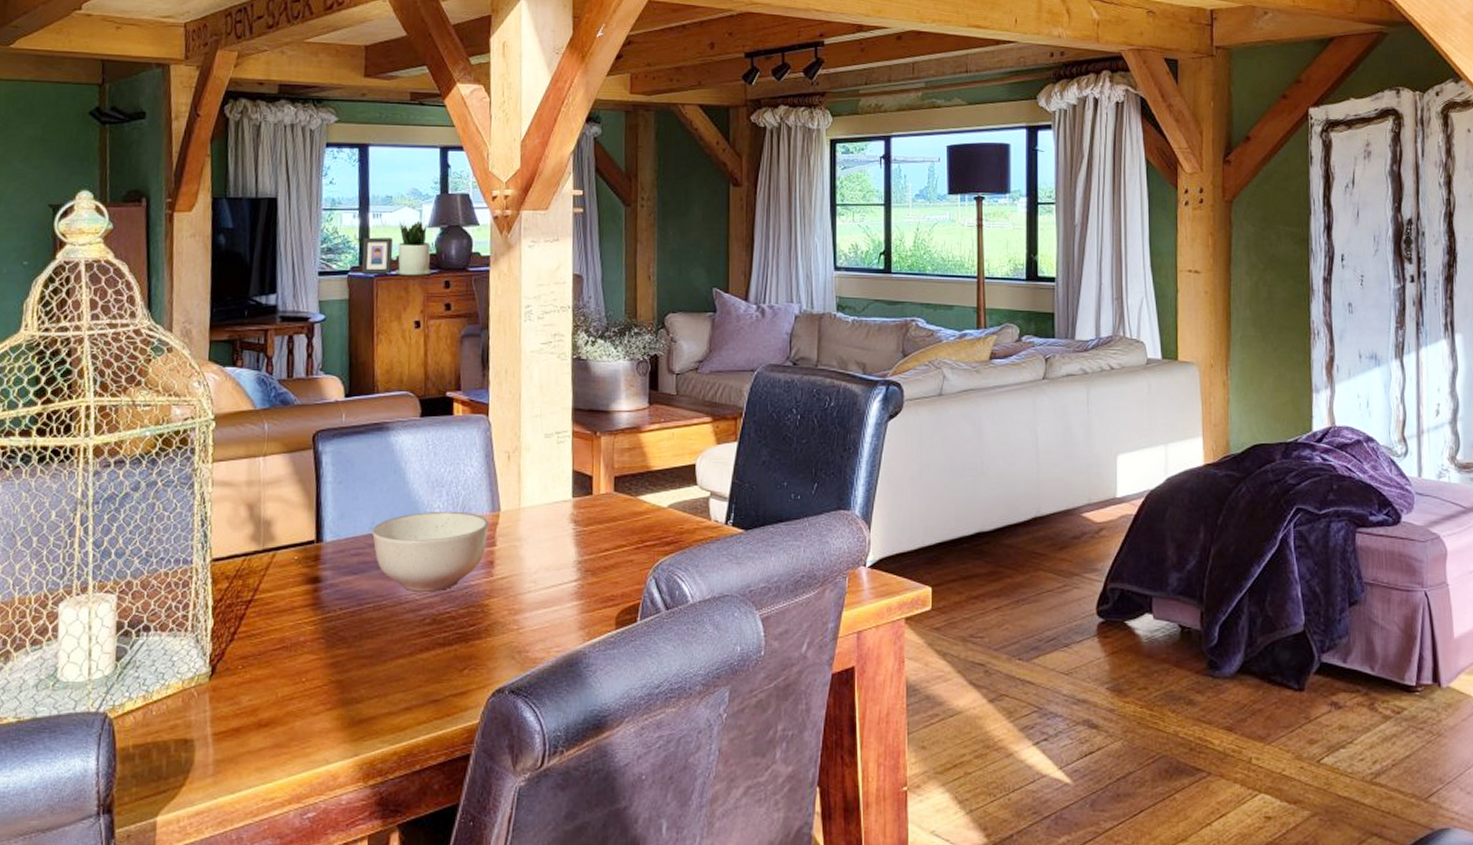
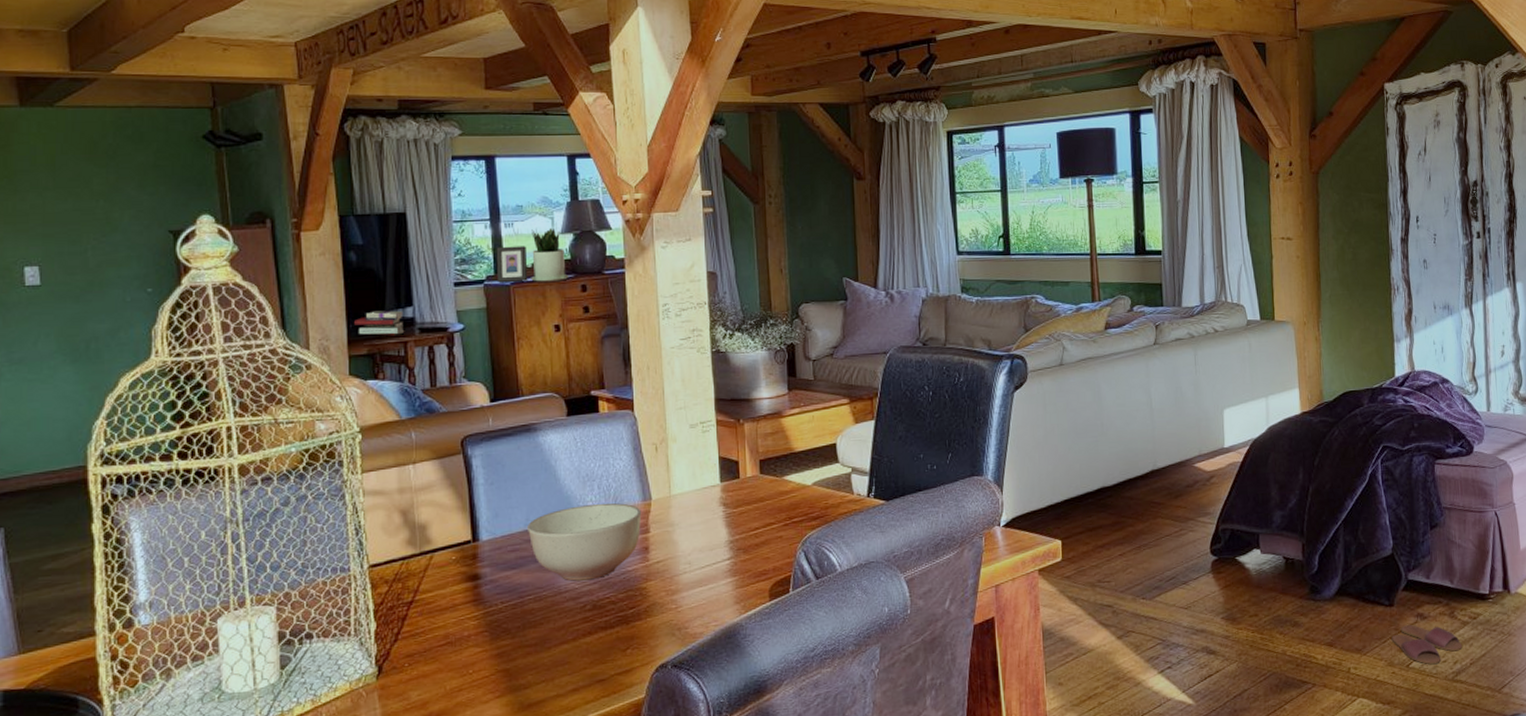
books: none [218,296,267,323] -> present [355,310,405,336]
slippers: none [1300,714,1383,762] -> present [1391,625,1463,665]

